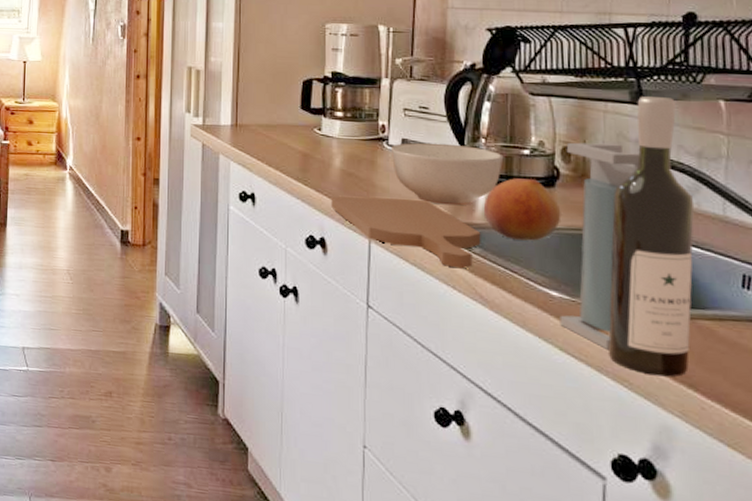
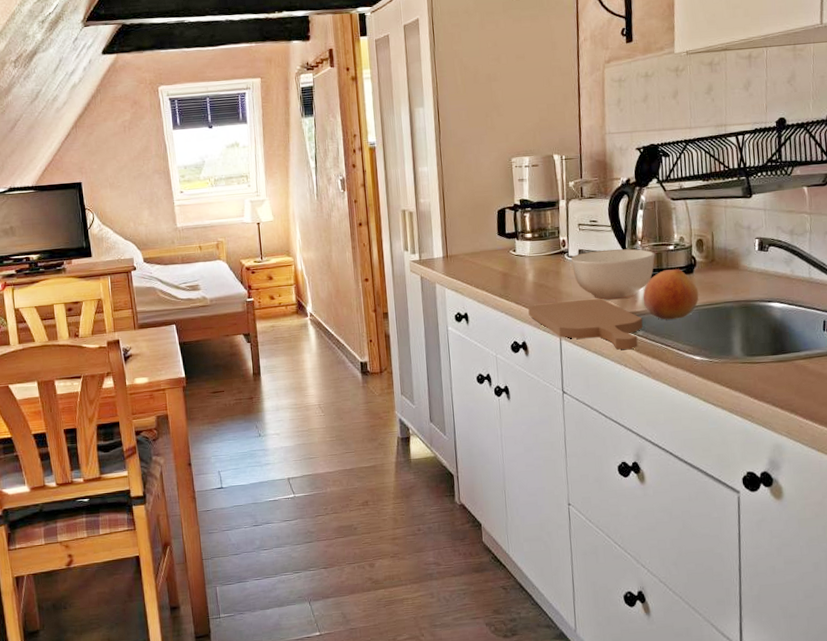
soap dispenser: present [560,142,640,351] -> none [699,231,752,396]
bottle: present [607,96,695,377] -> none [734,189,791,408]

